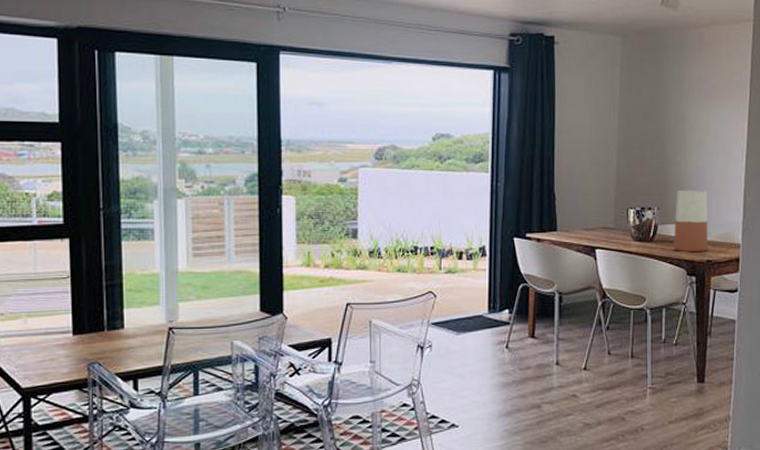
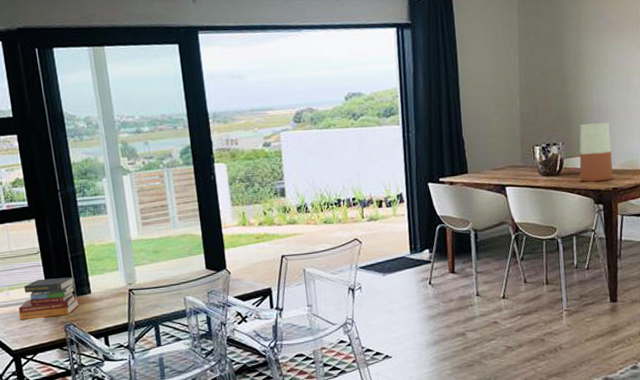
books: none [36,307,108,353] -> present [18,277,79,320]

